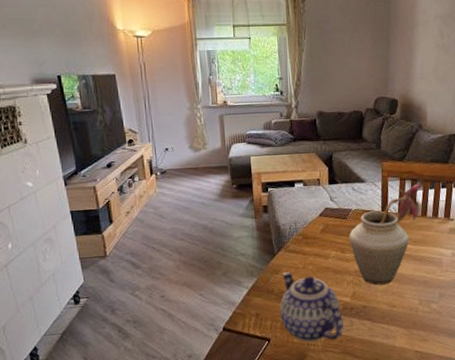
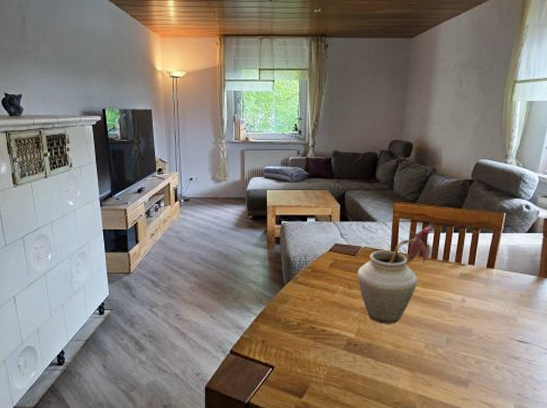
teapot: present [280,272,344,342] -> none [285,303,347,374]

